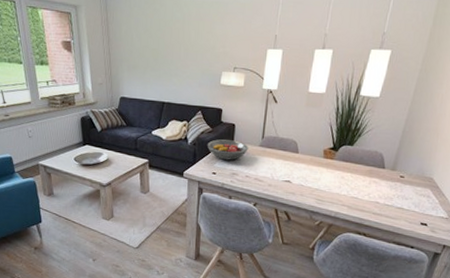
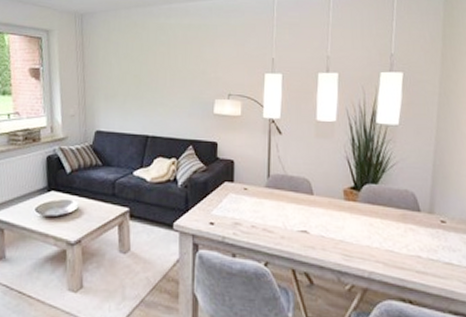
fruit bowl: present [207,139,249,161] -> none [201,180,252,206]

